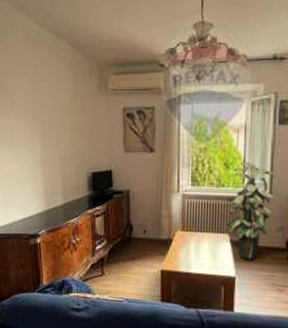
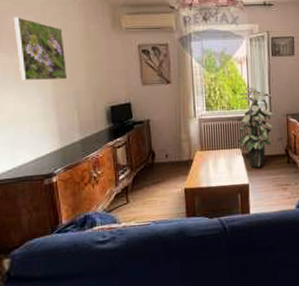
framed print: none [11,79,55,143] -> present [13,17,68,81]

